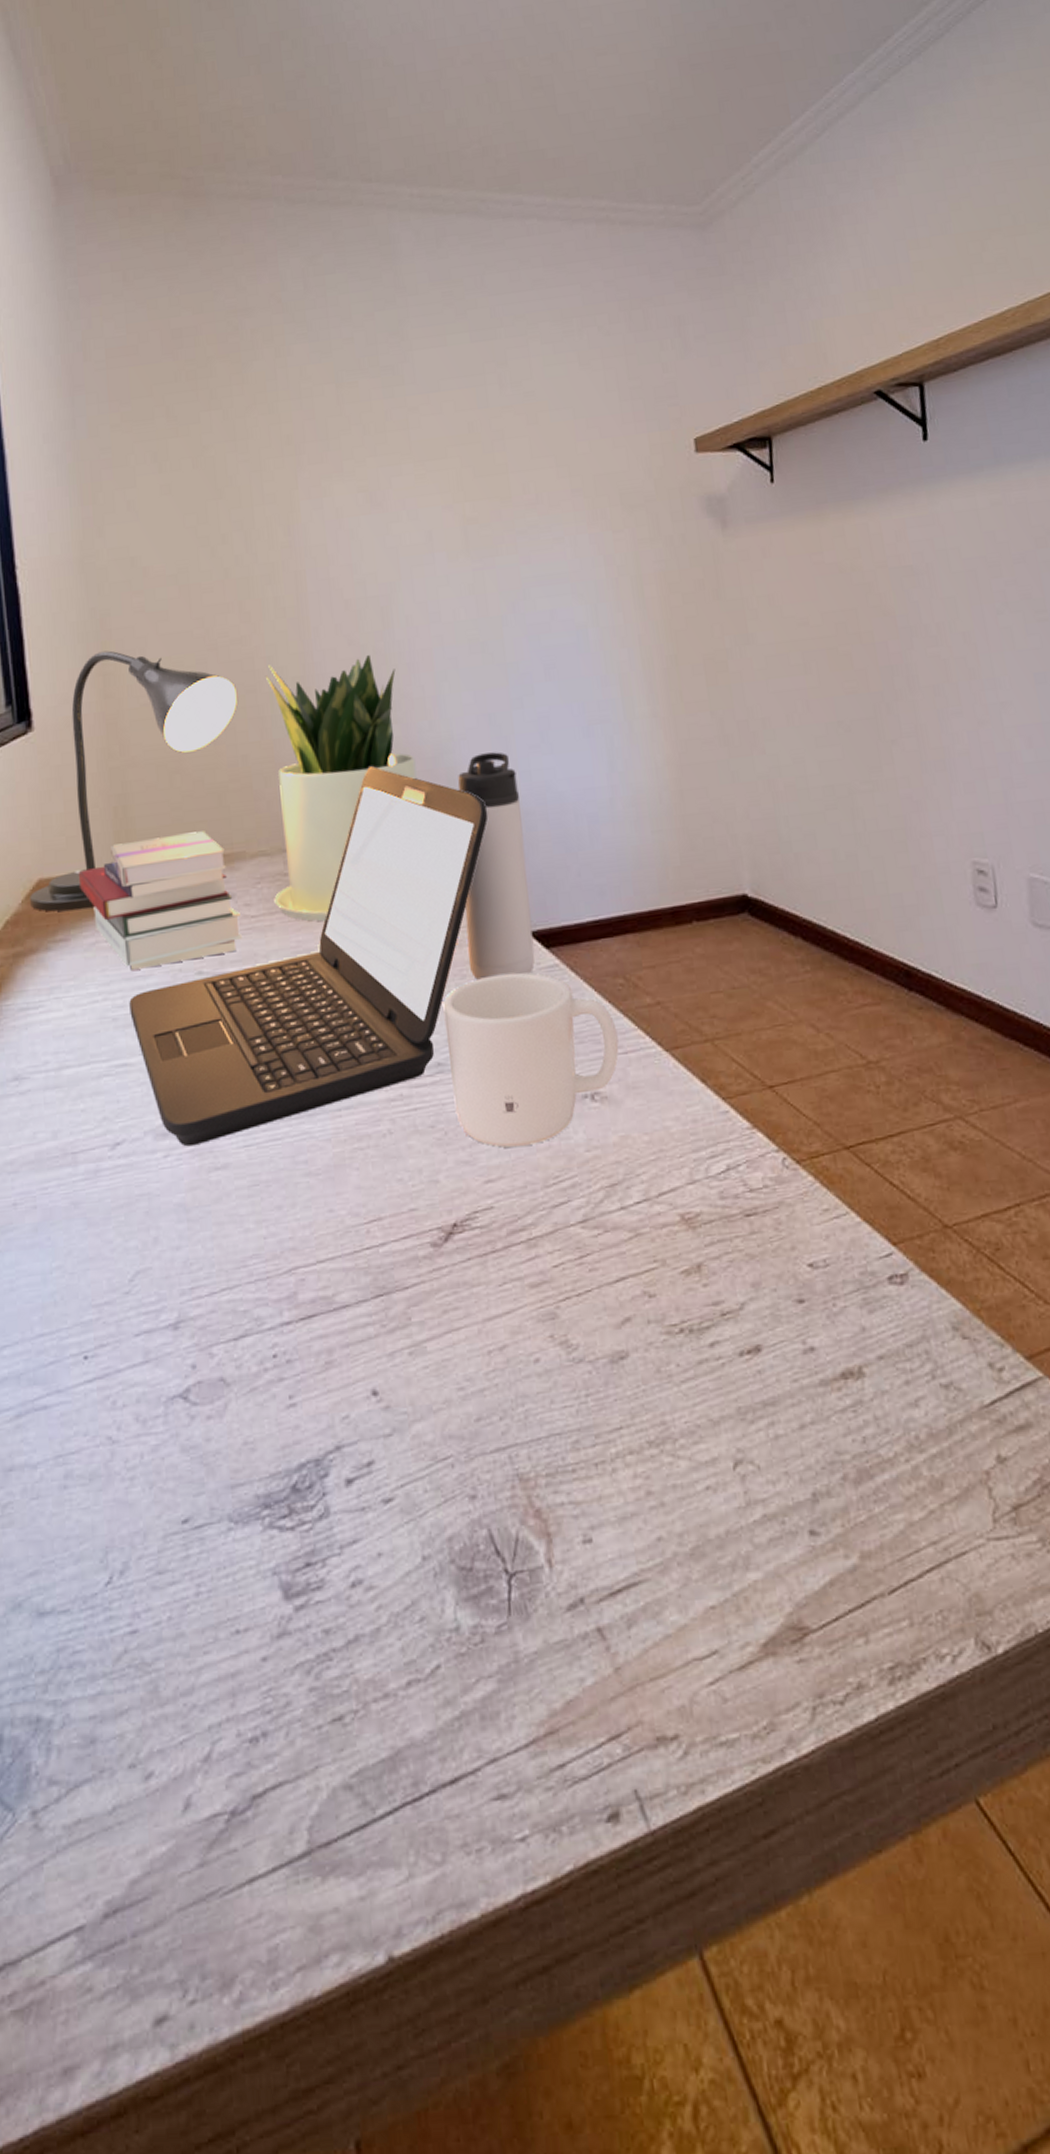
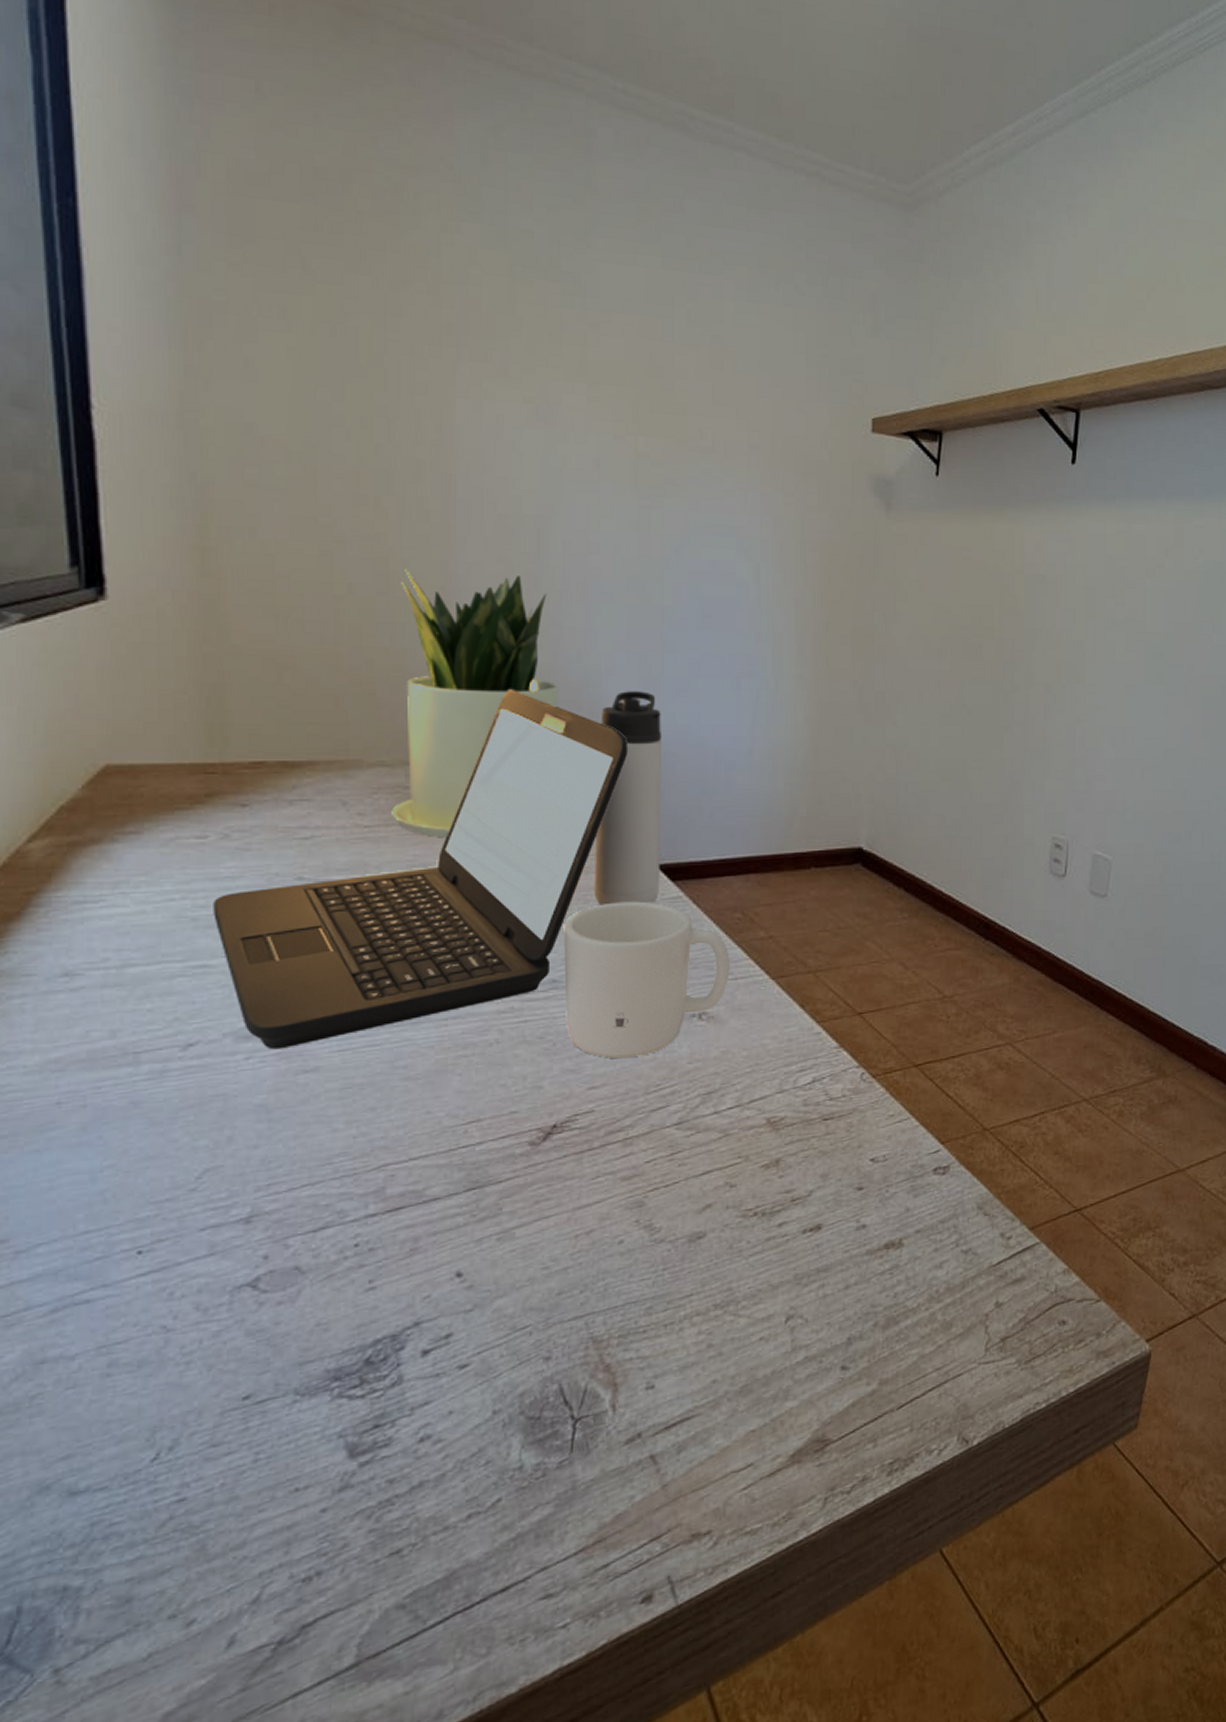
desk lamp: present [30,650,239,912] -> none [93,522,367,803]
books: present [78,831,244,970] -> none [157,733,353,870]

